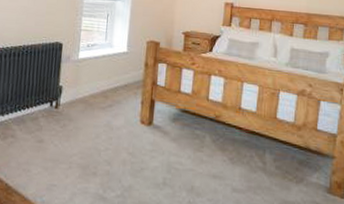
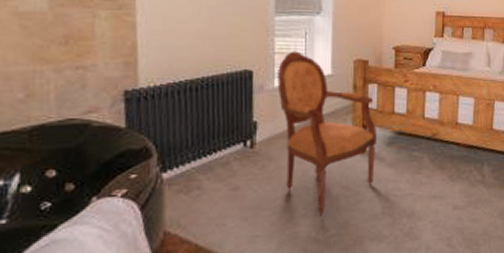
armchair: none [81,29,163,177] -> present [277,51,377,217]

